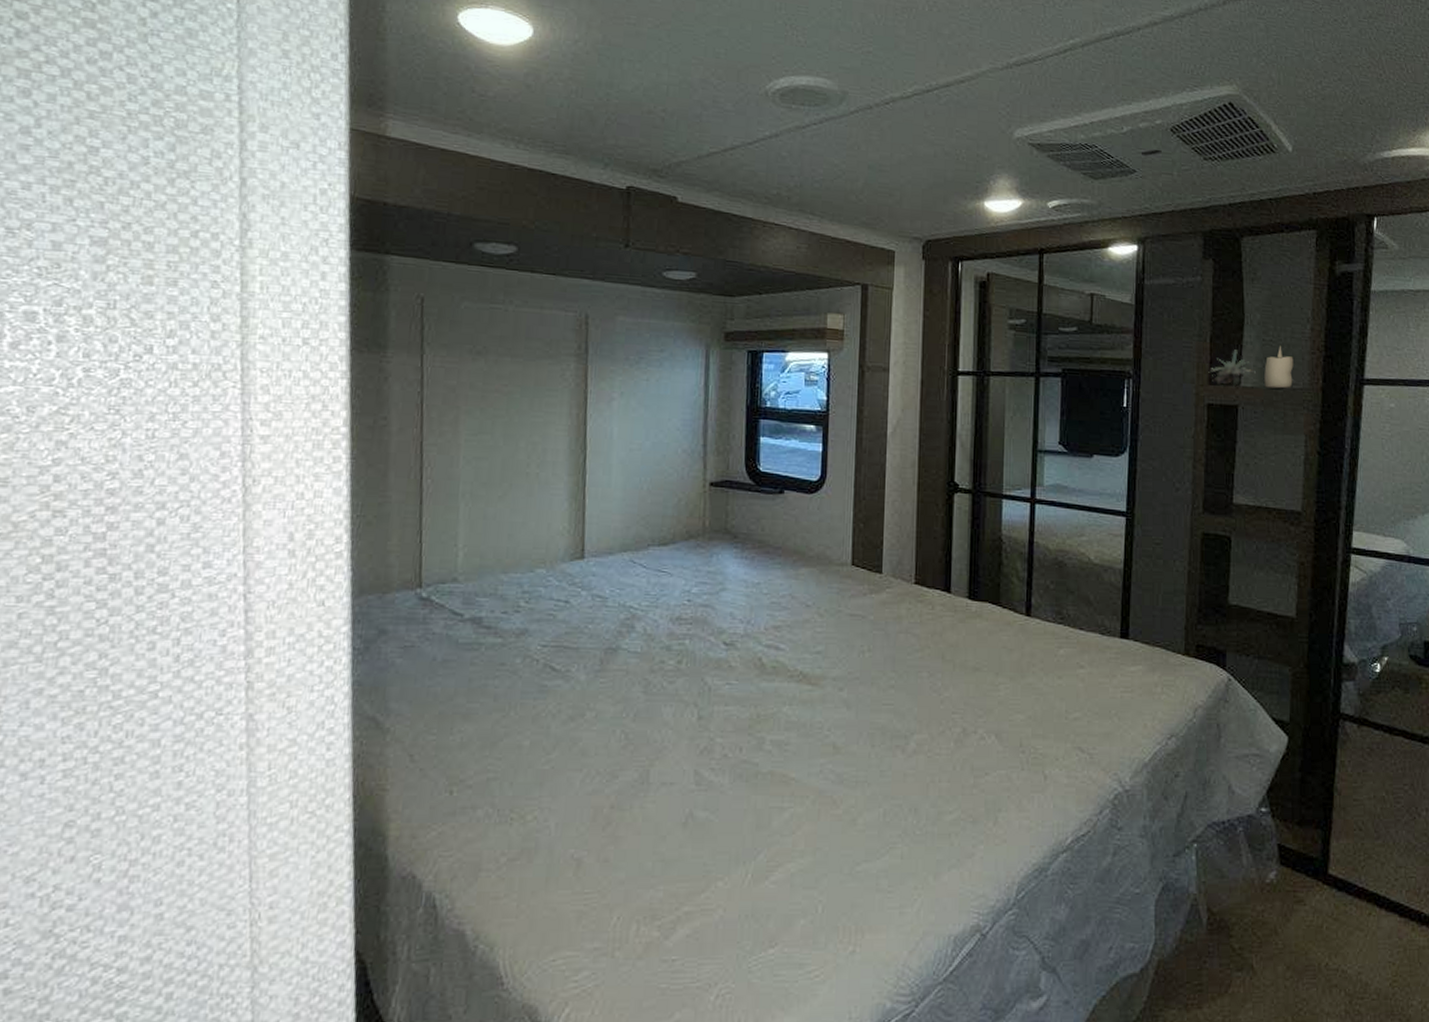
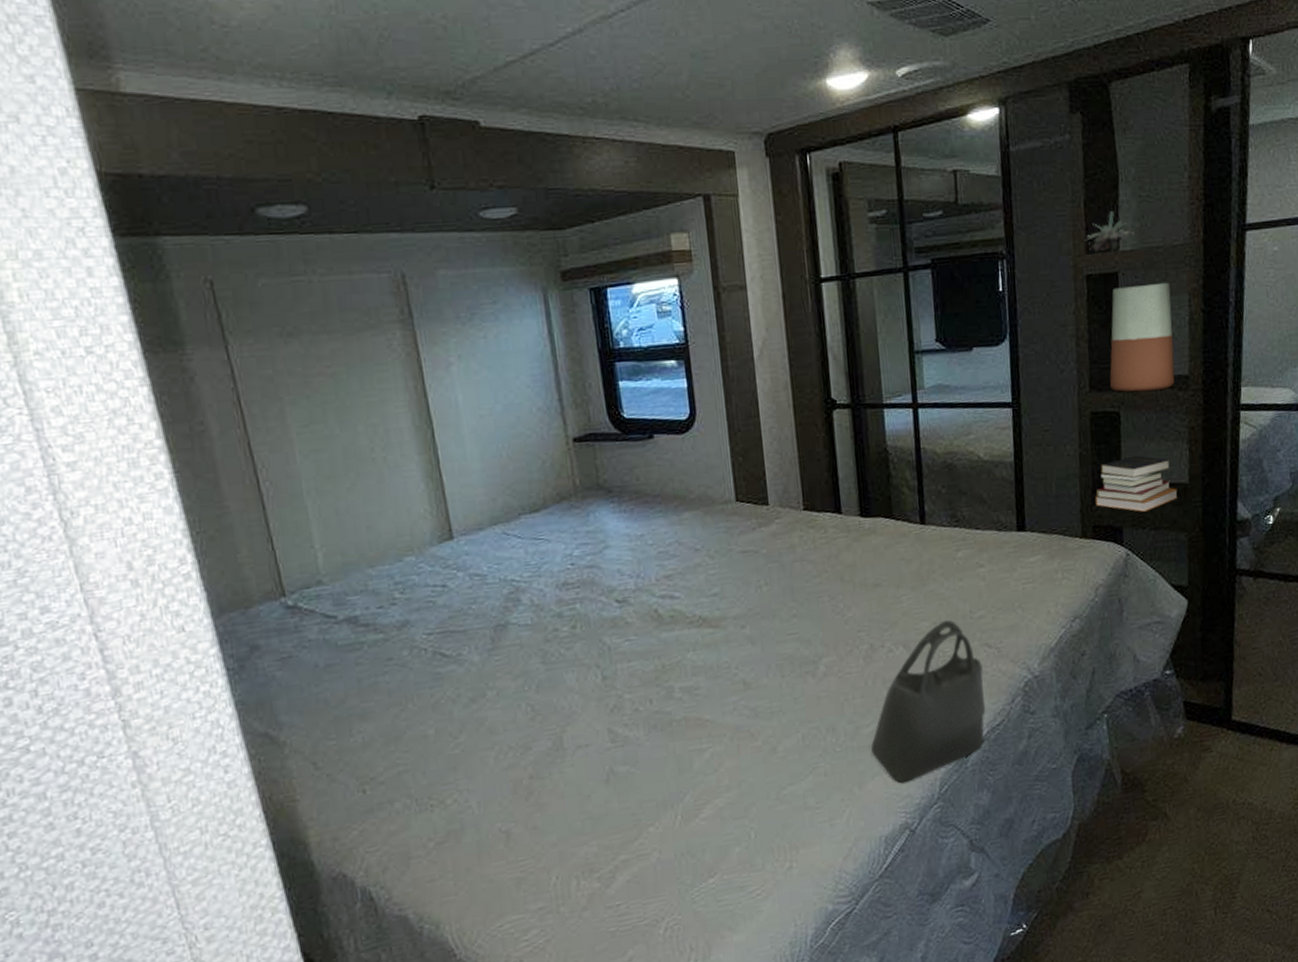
handbag: none [951,716,1073,881] -> present [871,619,986,784]
books: none [1200,581,1284,640] -> present [1094,455,1178,513]
vase: none [1223,419,1288,522] -> present [1110,282,1175,393]
candle: present [1264,345,1294,389] -> none [1142,200,1173,249]

